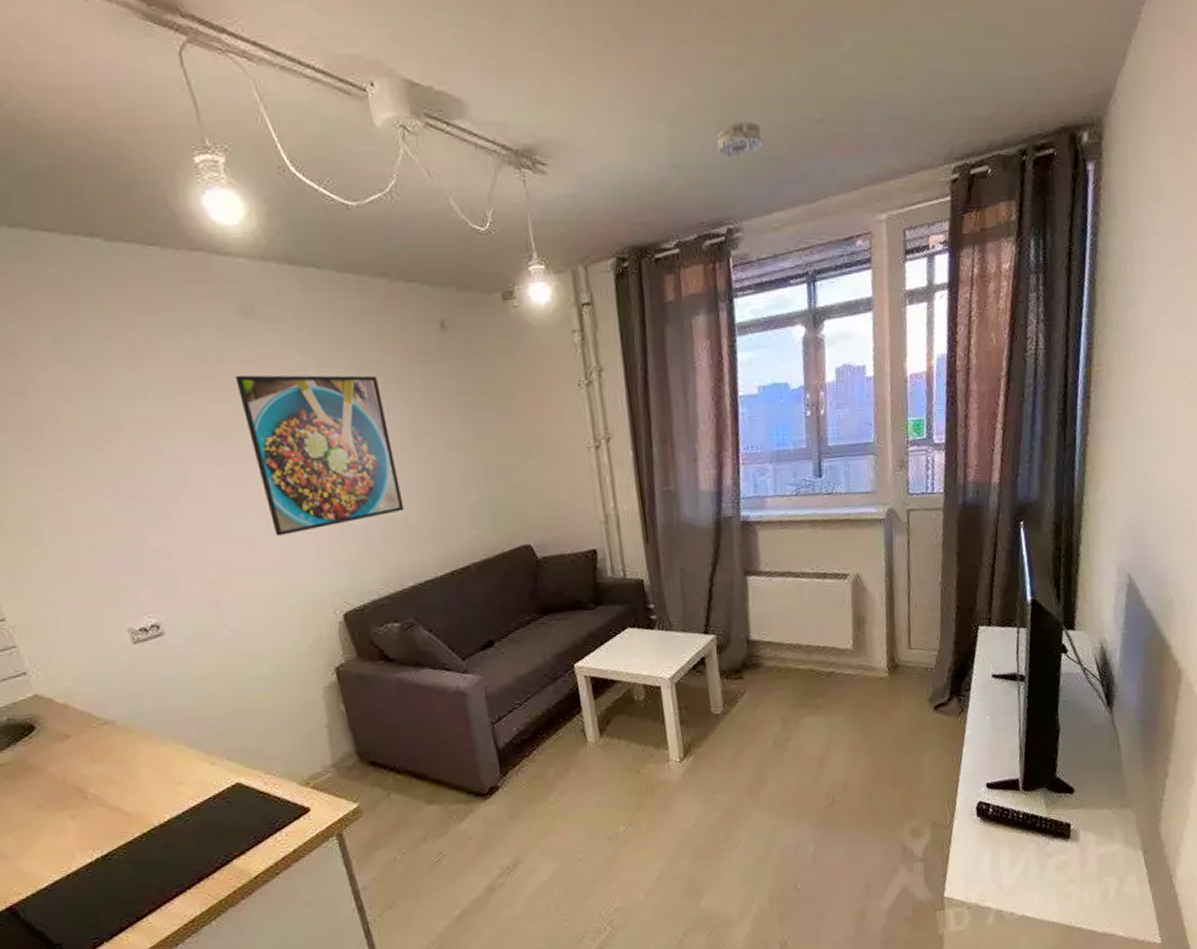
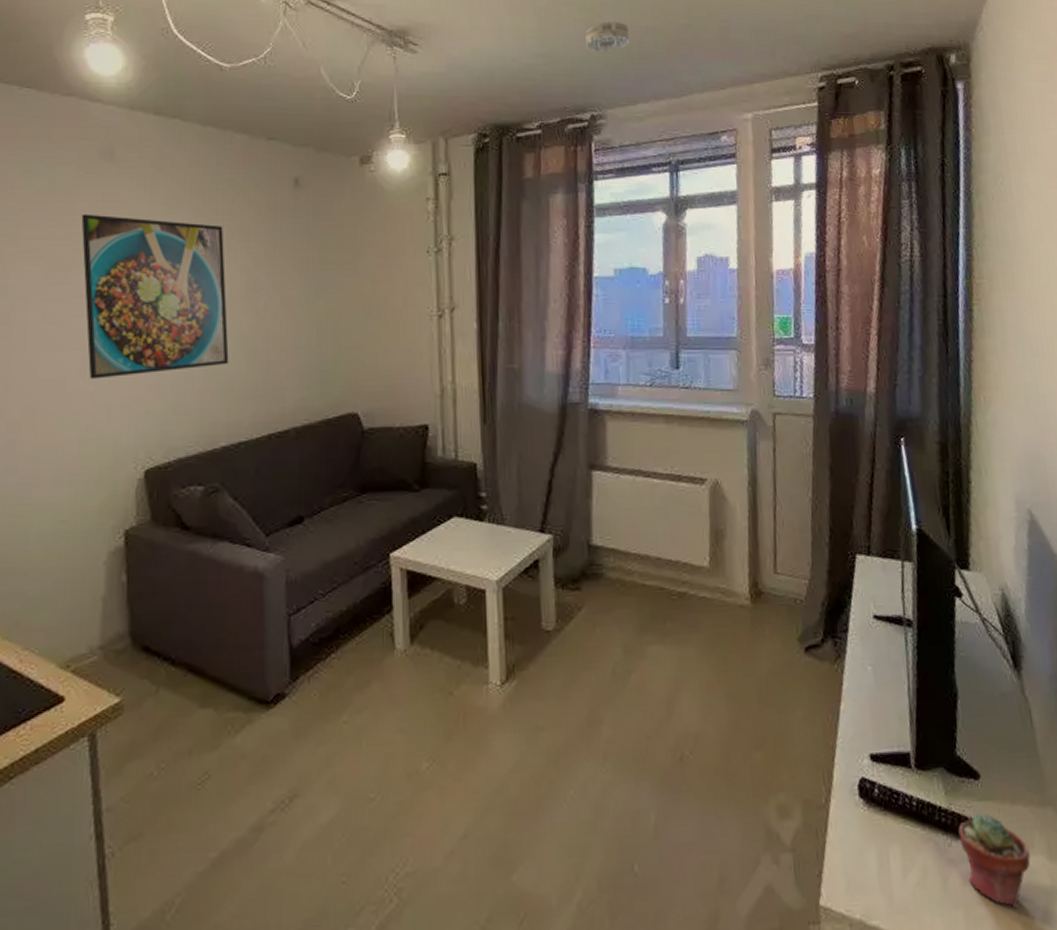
potted succulent: none [1055,817,1111,883] -> present [958,812,1031,909]

